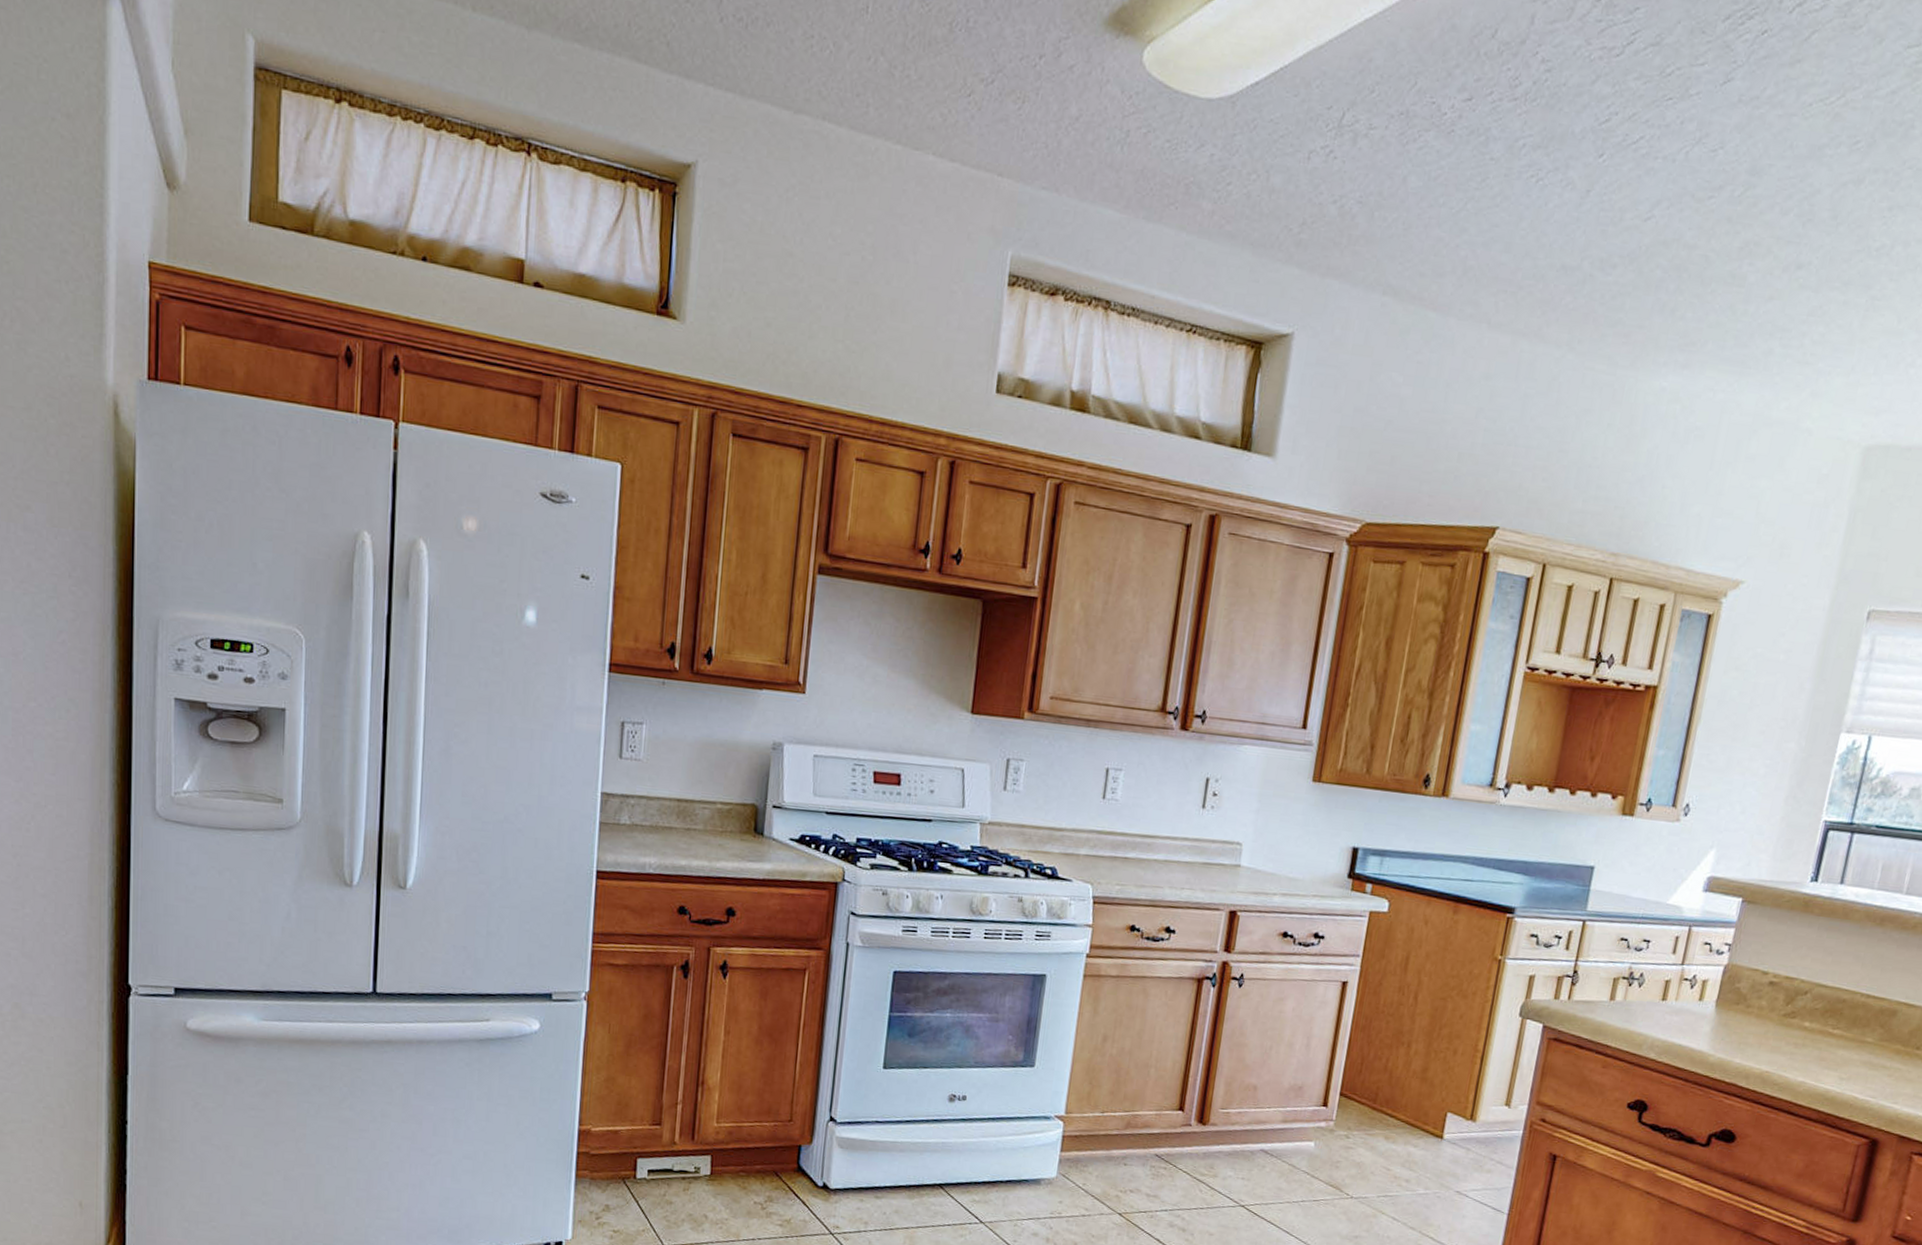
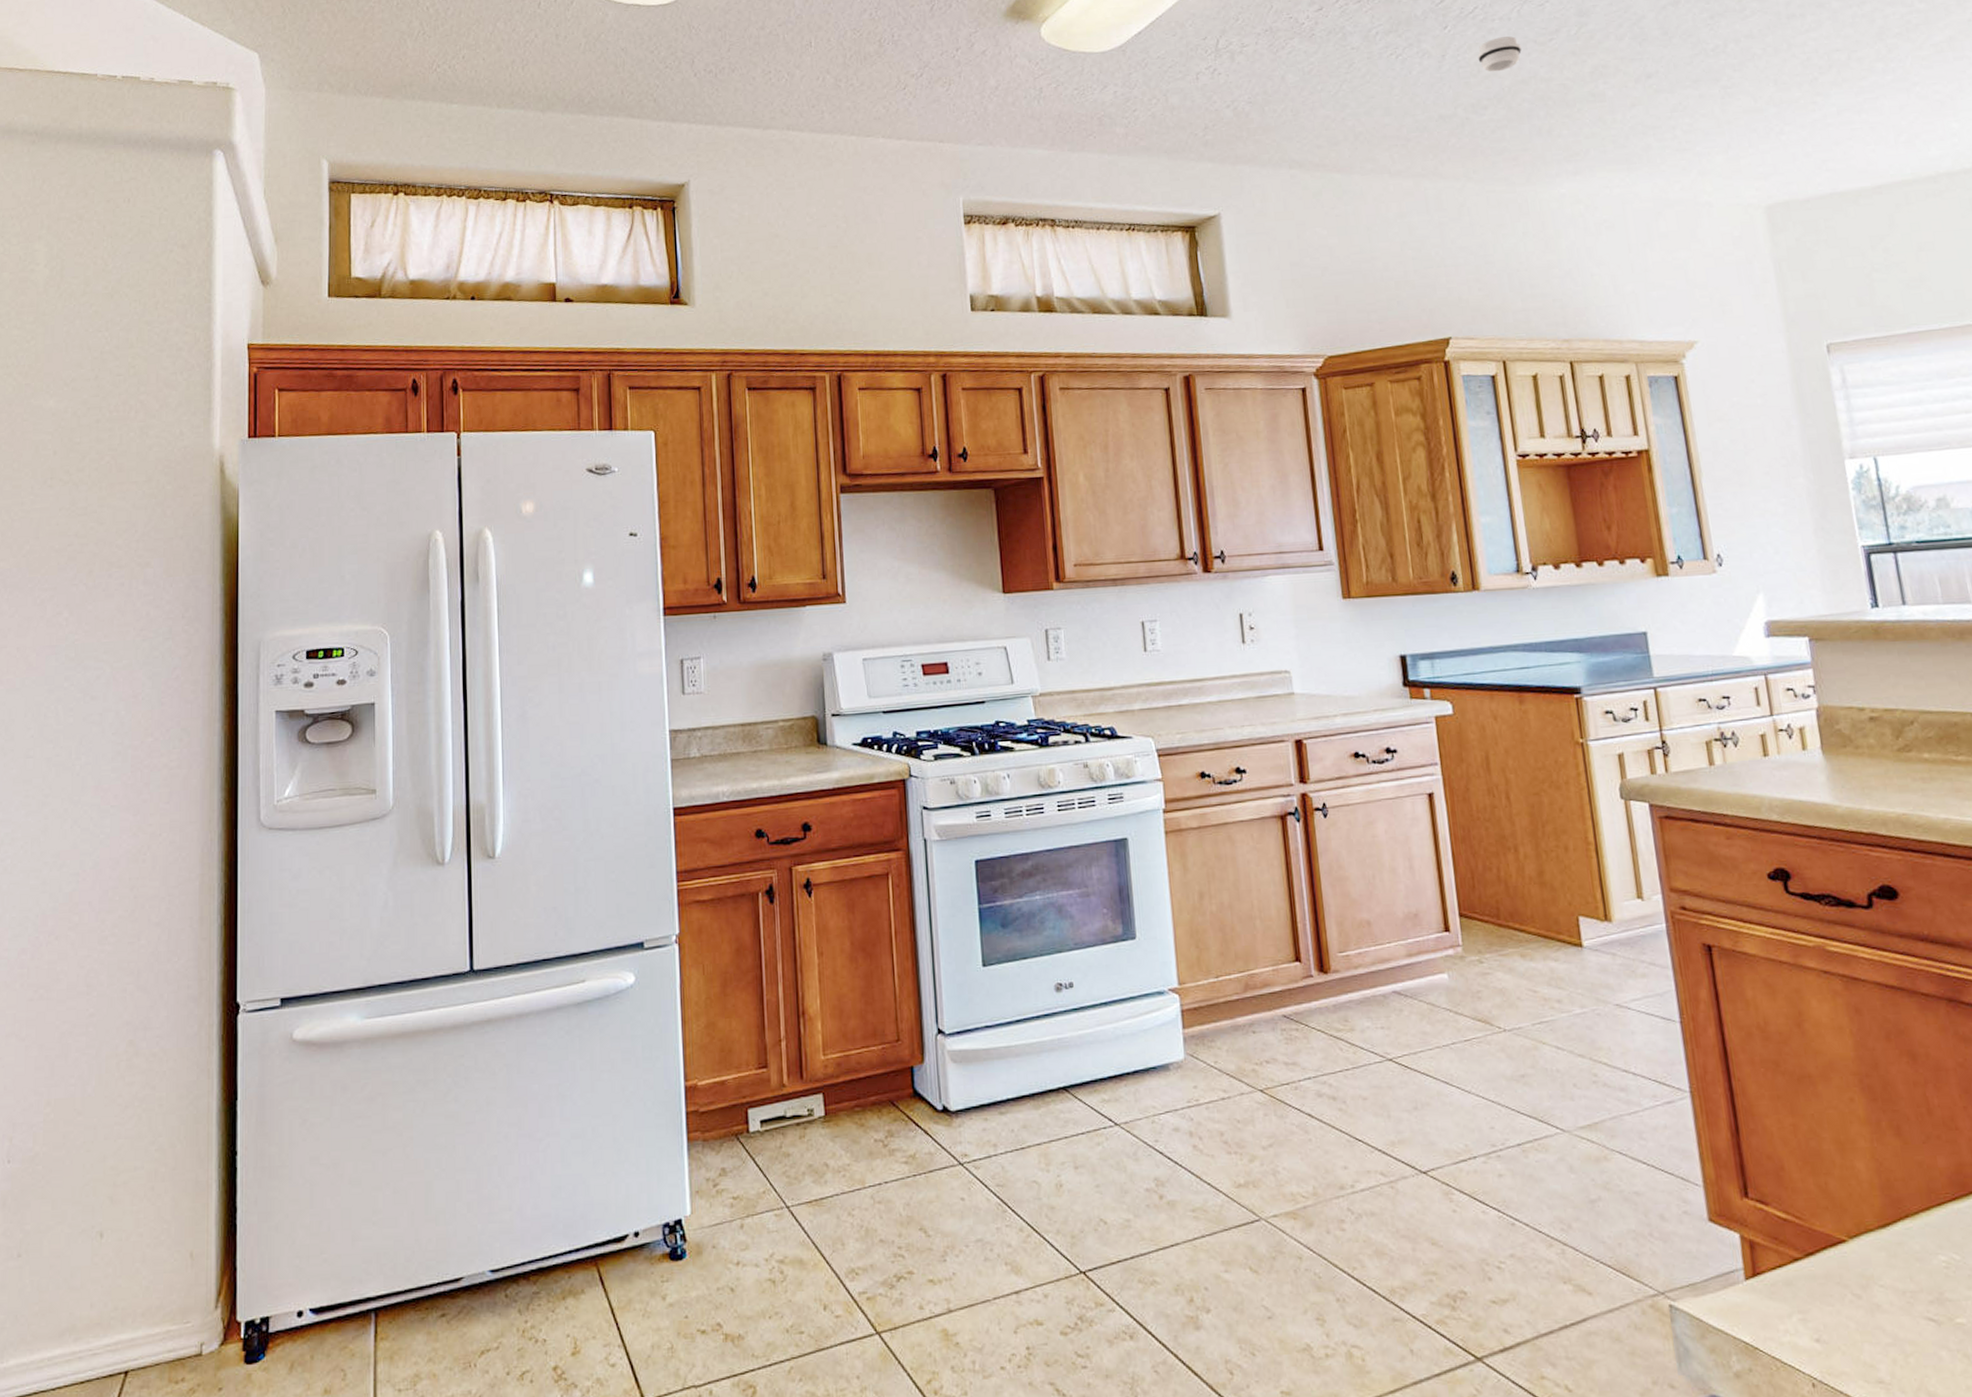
smoke detector: none [1624,181,1676,225] -> present [1478,36,1522,72]

